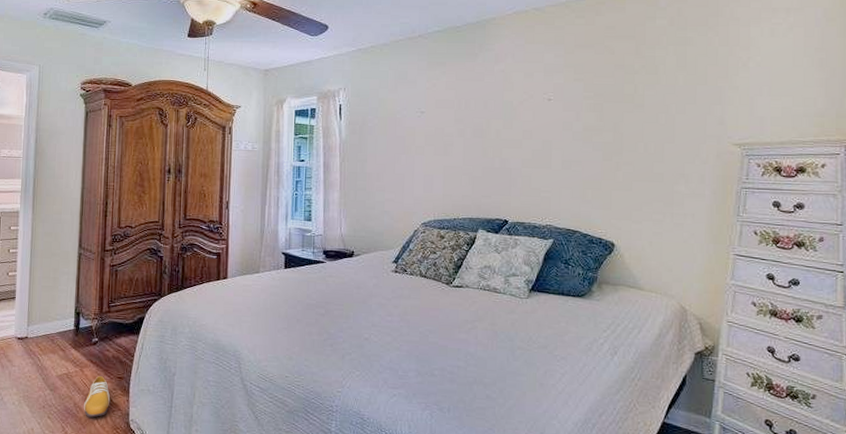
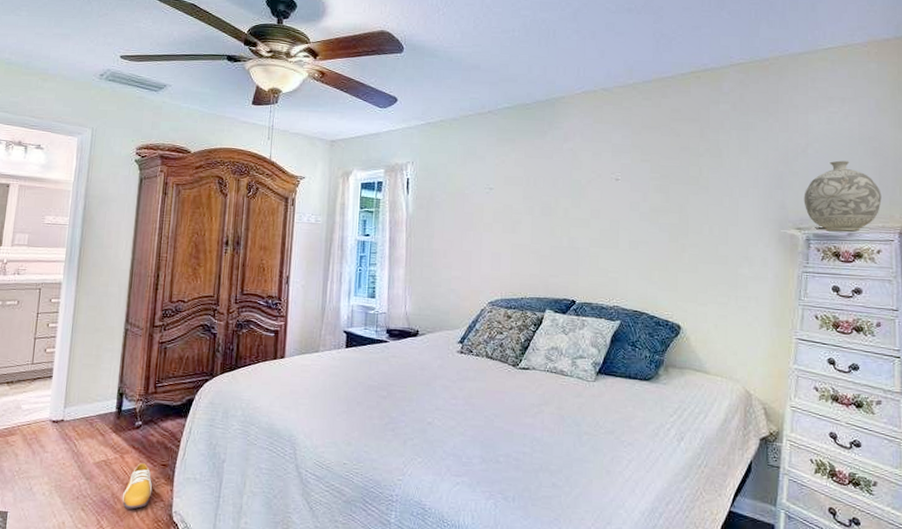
decorative vase: none [744,73,828,147] -> present [803,160,882,233]

